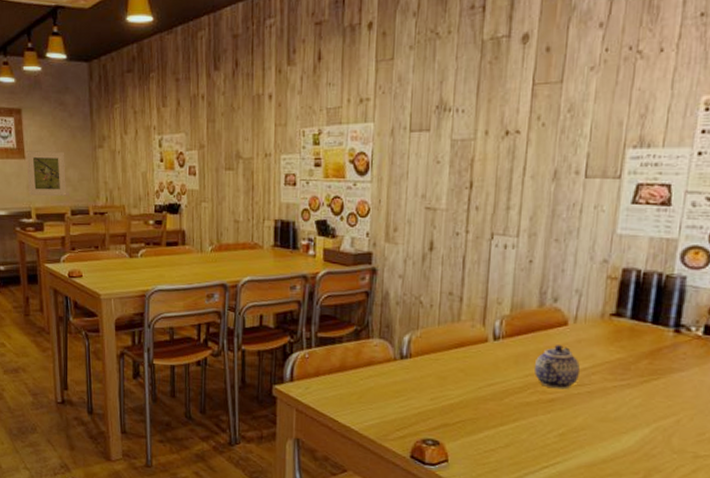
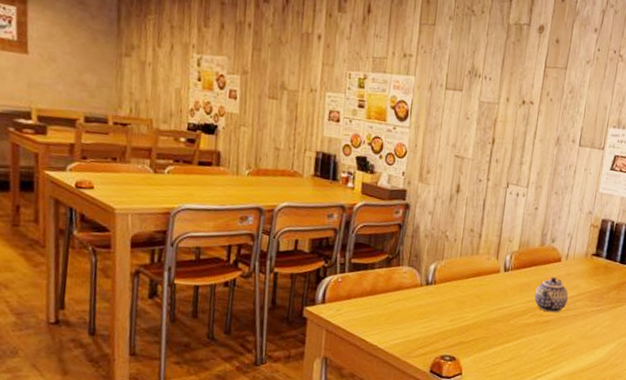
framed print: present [26,151,67,196] -> none [29,46,82,101]

